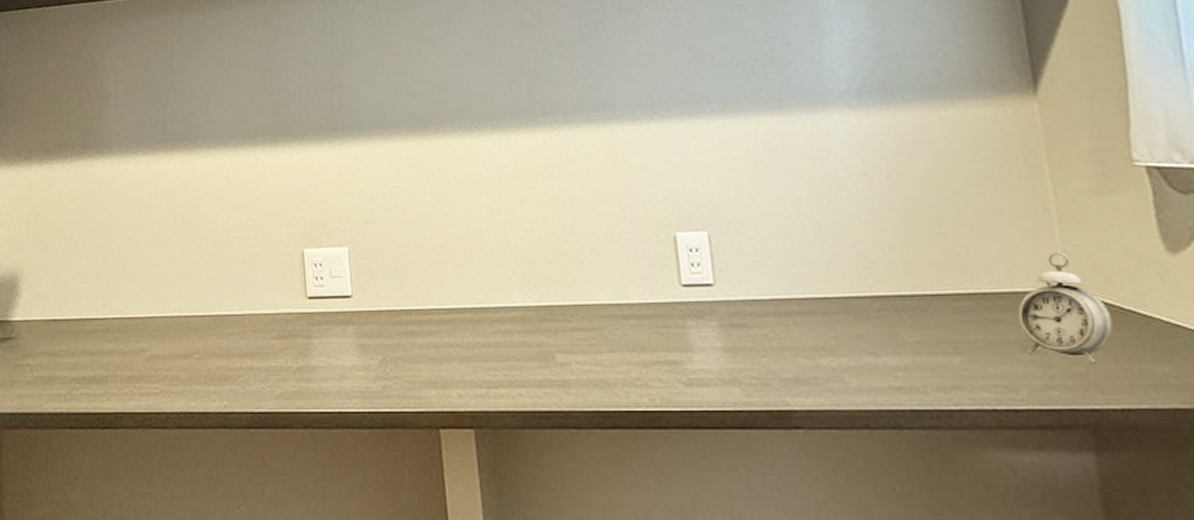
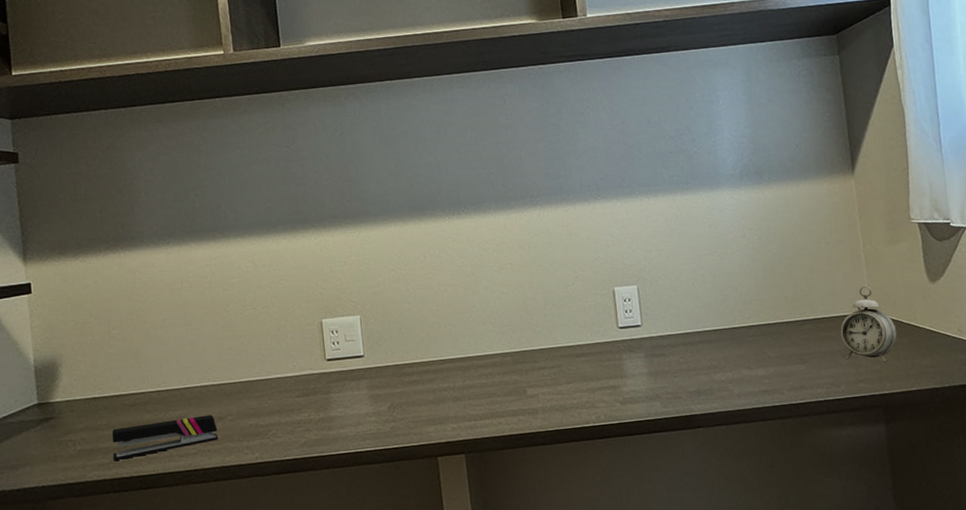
stapler: none [70,350,183,392] -> present [111,414,218,461]

